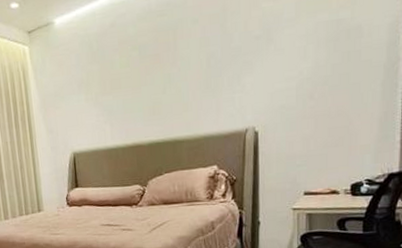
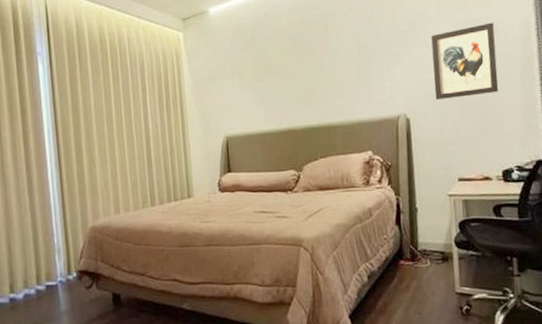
wall art: none [286,23,359,111] -> present [431,22,499,100]

